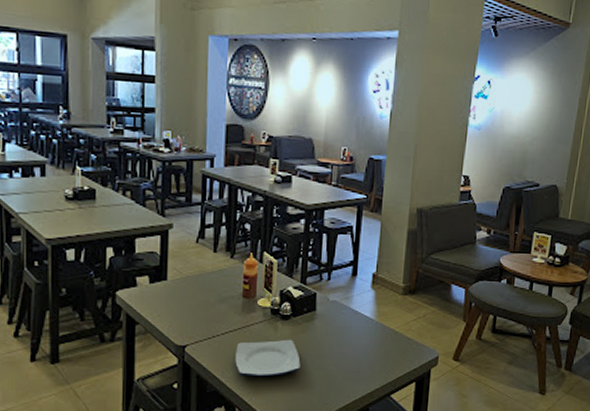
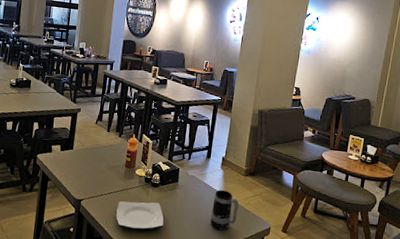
mug: none [360,315,398,367] -> present [209,190,239,231]

